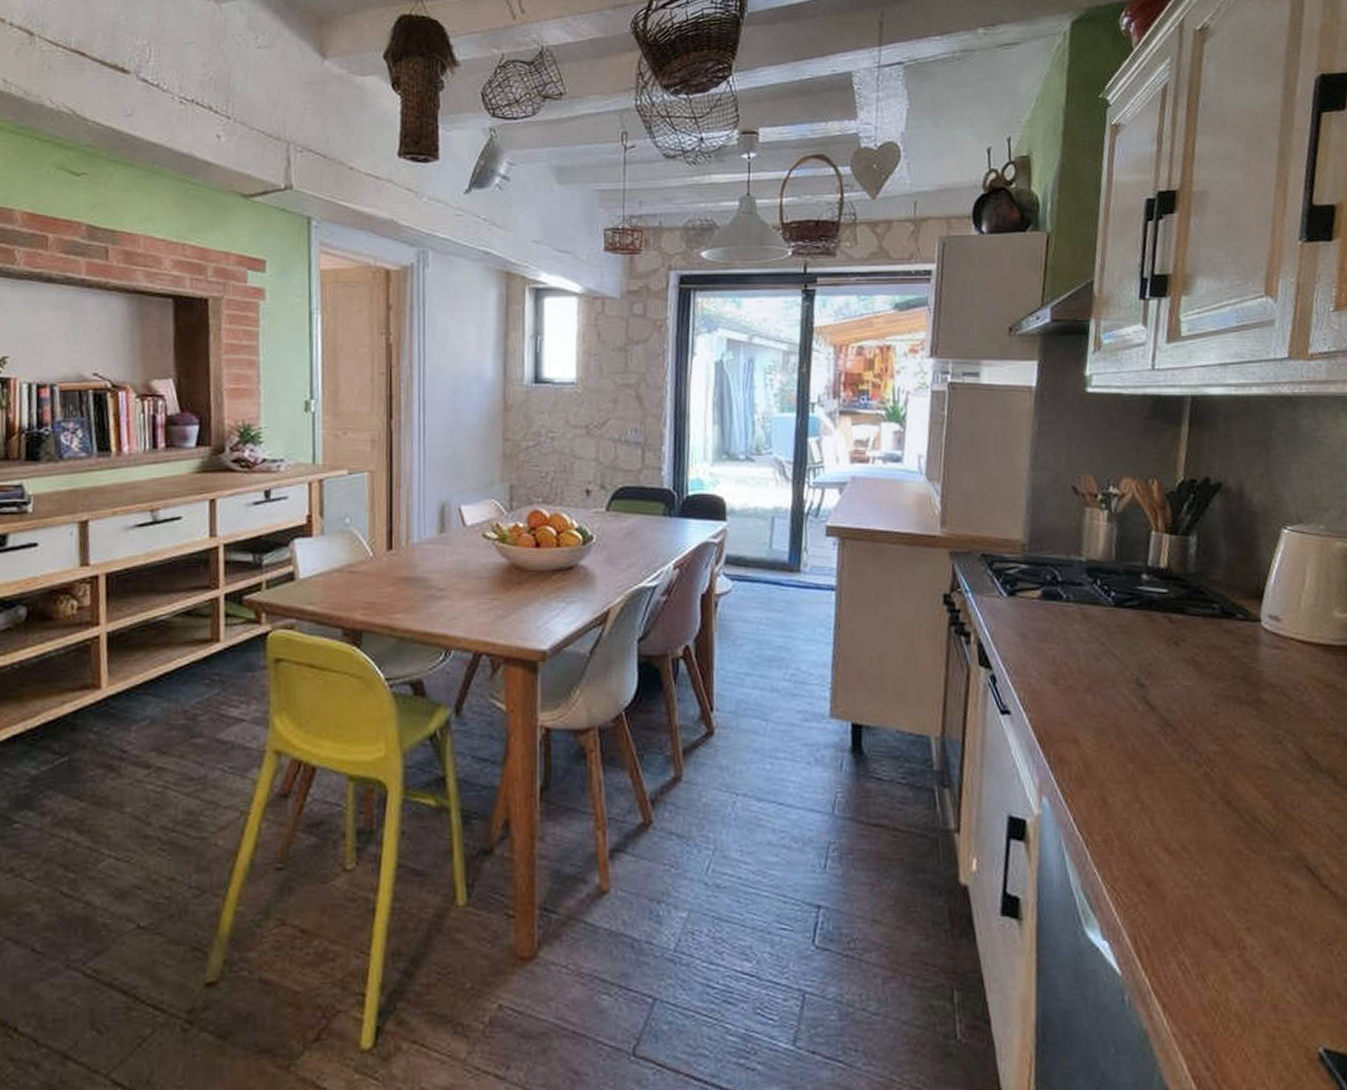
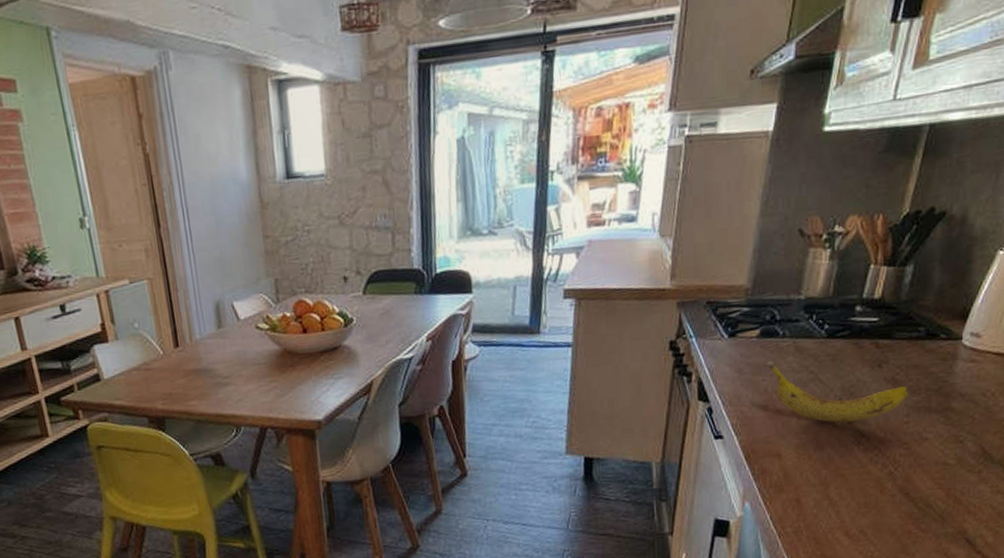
fruit: none [1044,628,1215,707] -> present [759,361,911,423]

